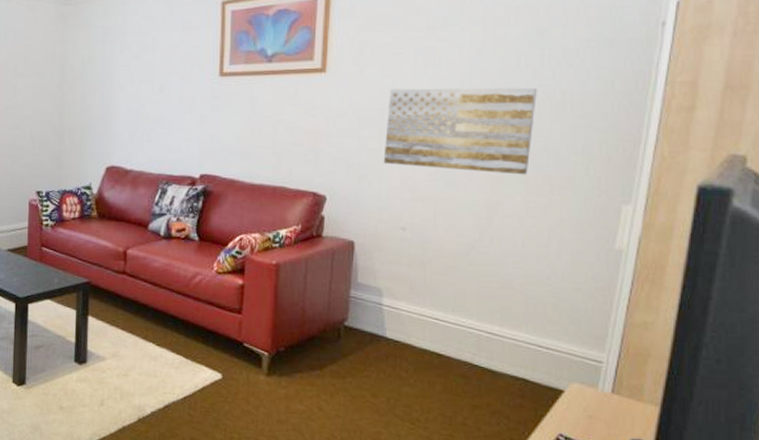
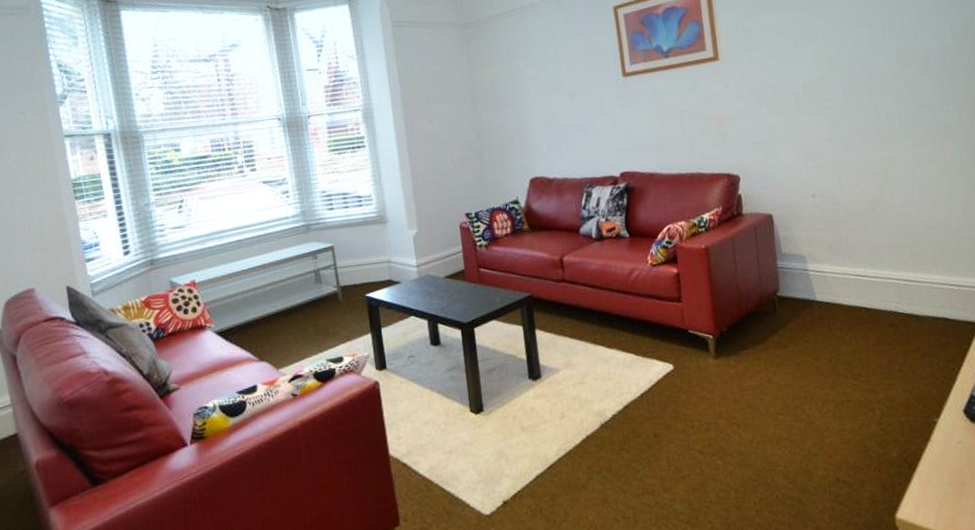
wall art: present [383,88,537,175] -> none [778,50,911,138]

